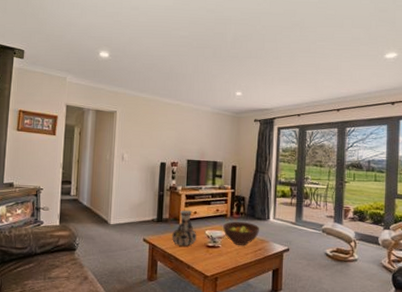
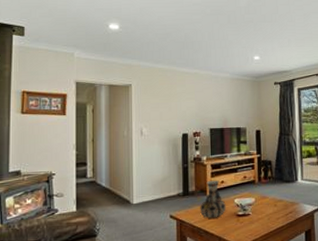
fruit bowl: present [223,221,260,246] -> none [252,185,289,211]

